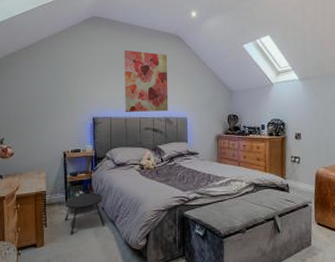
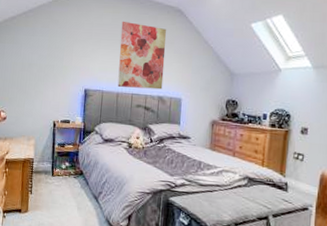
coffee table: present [64,193,105,235] -> none [49,165,88,206]

